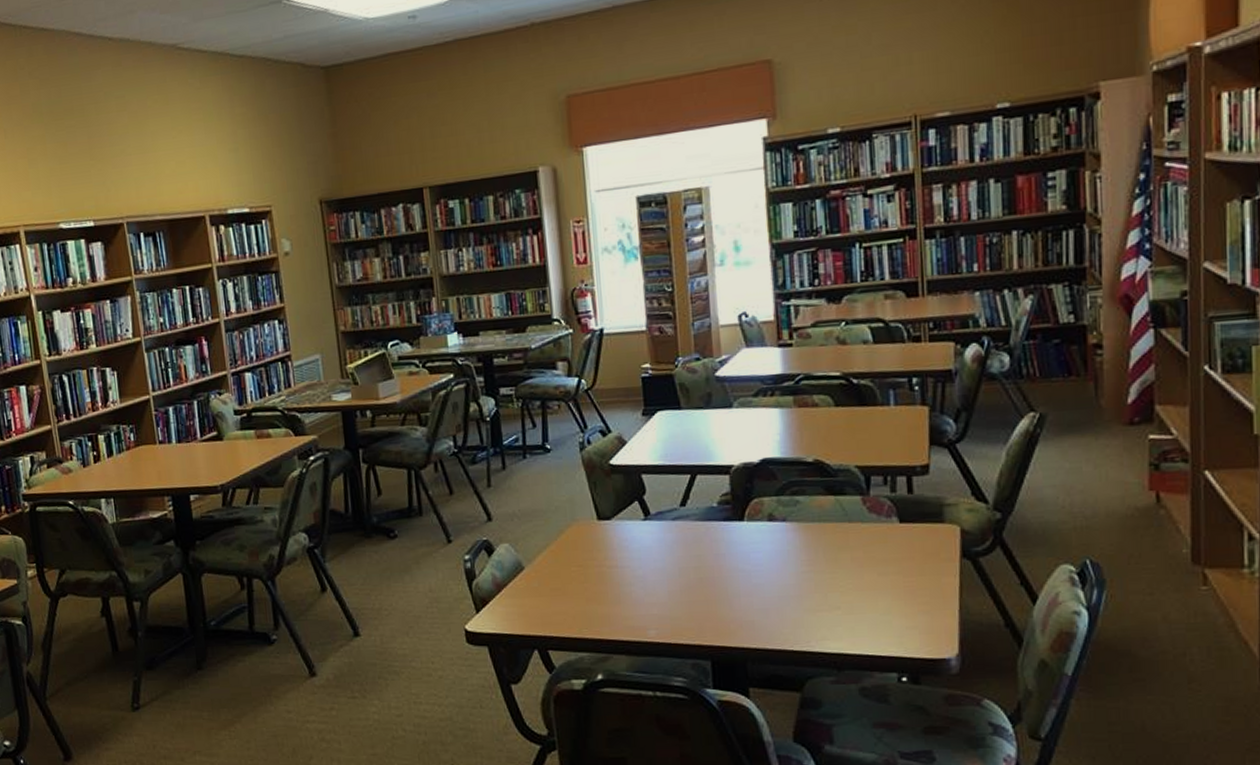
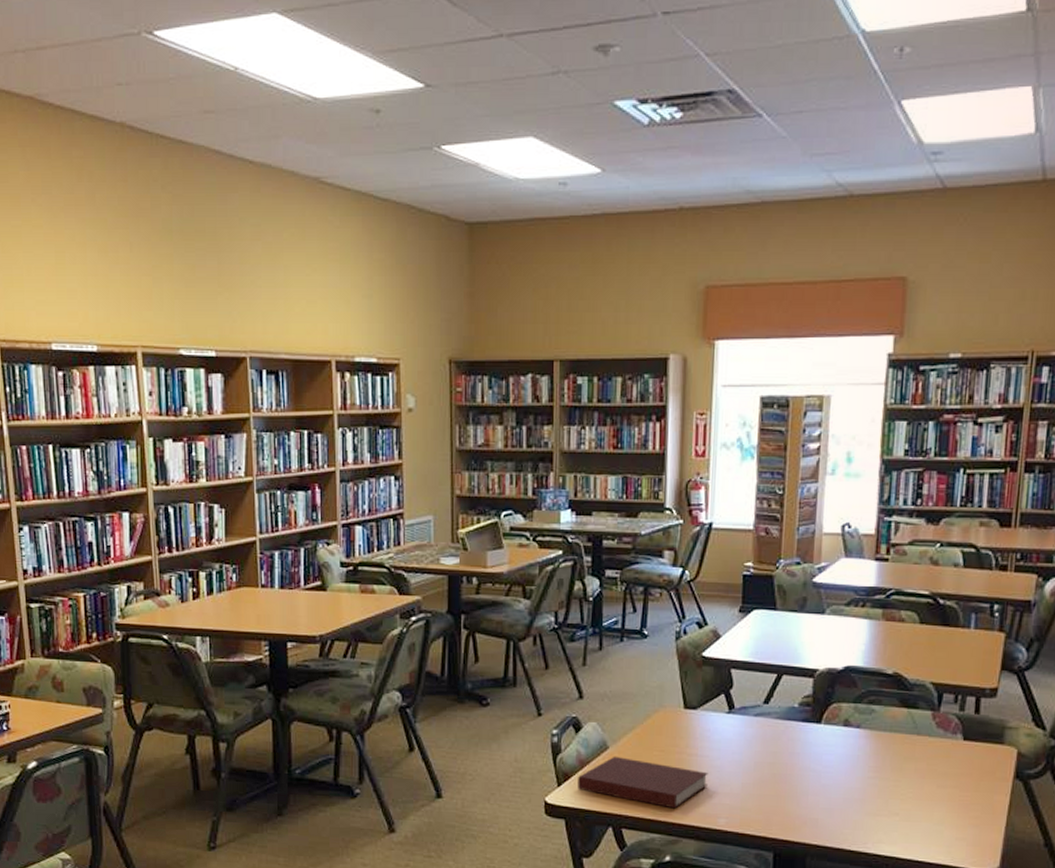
notebook: none [496,576,632,625] -> present [578,756,708,809]

